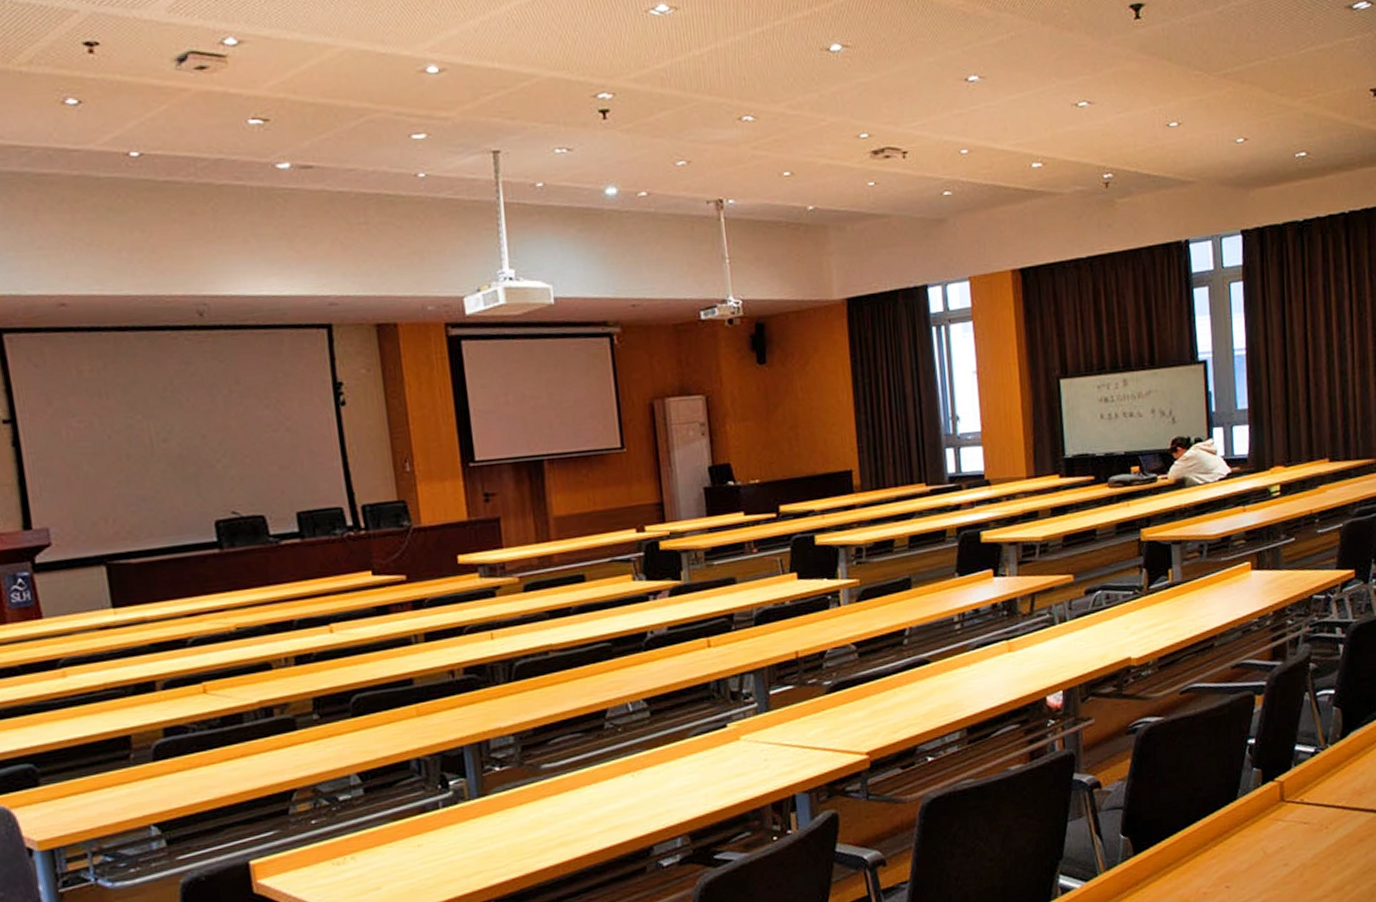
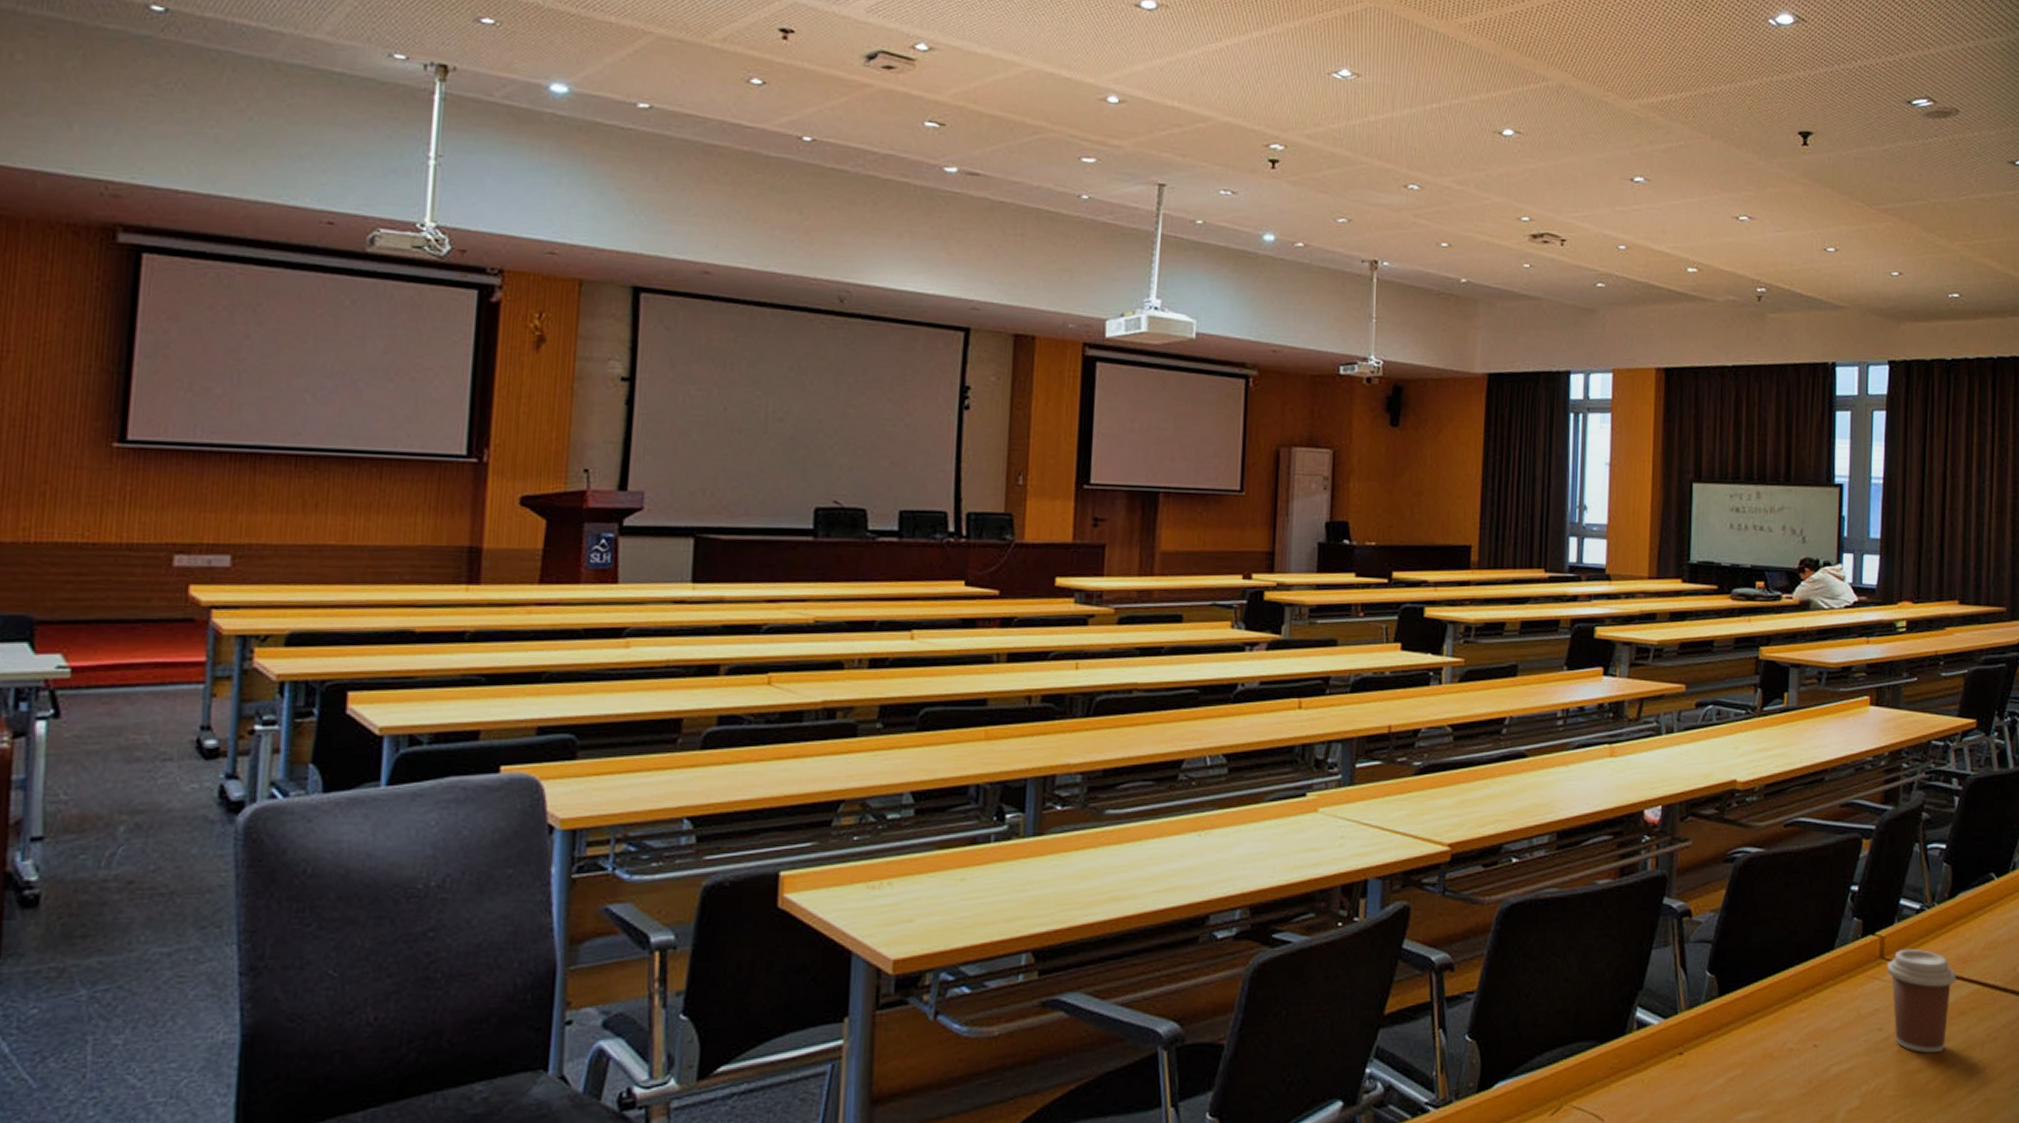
coffee cup: none [1287,788,1353,880] -> present [1886,948,1956,1054]

